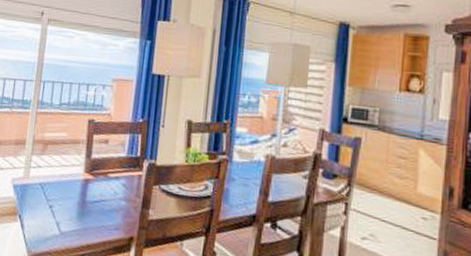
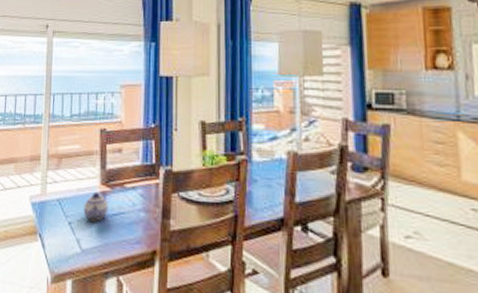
teapot: none [65,178,91,207] -> present [83,191,109,222]

